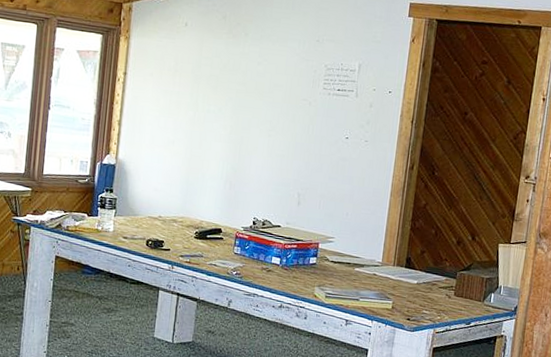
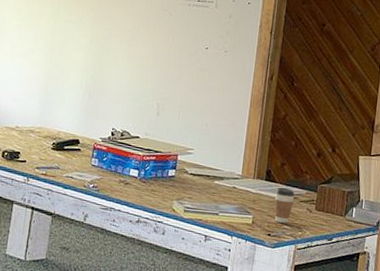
coffee cup: none [414,274,435,308] -> present [274,187,296,223]

